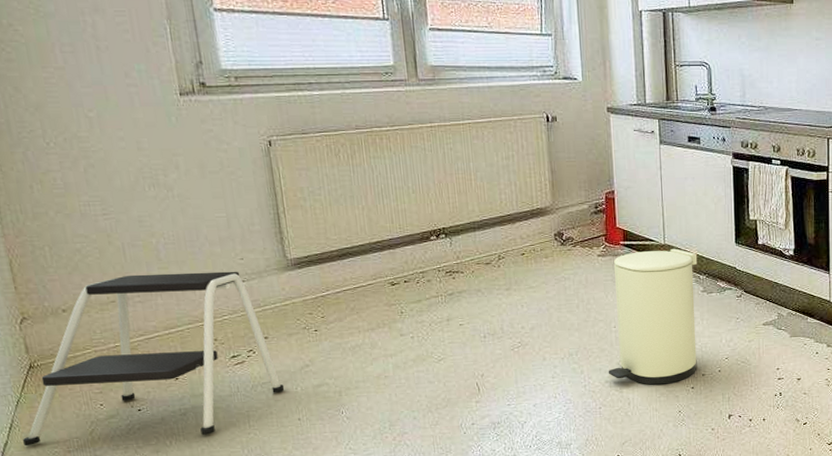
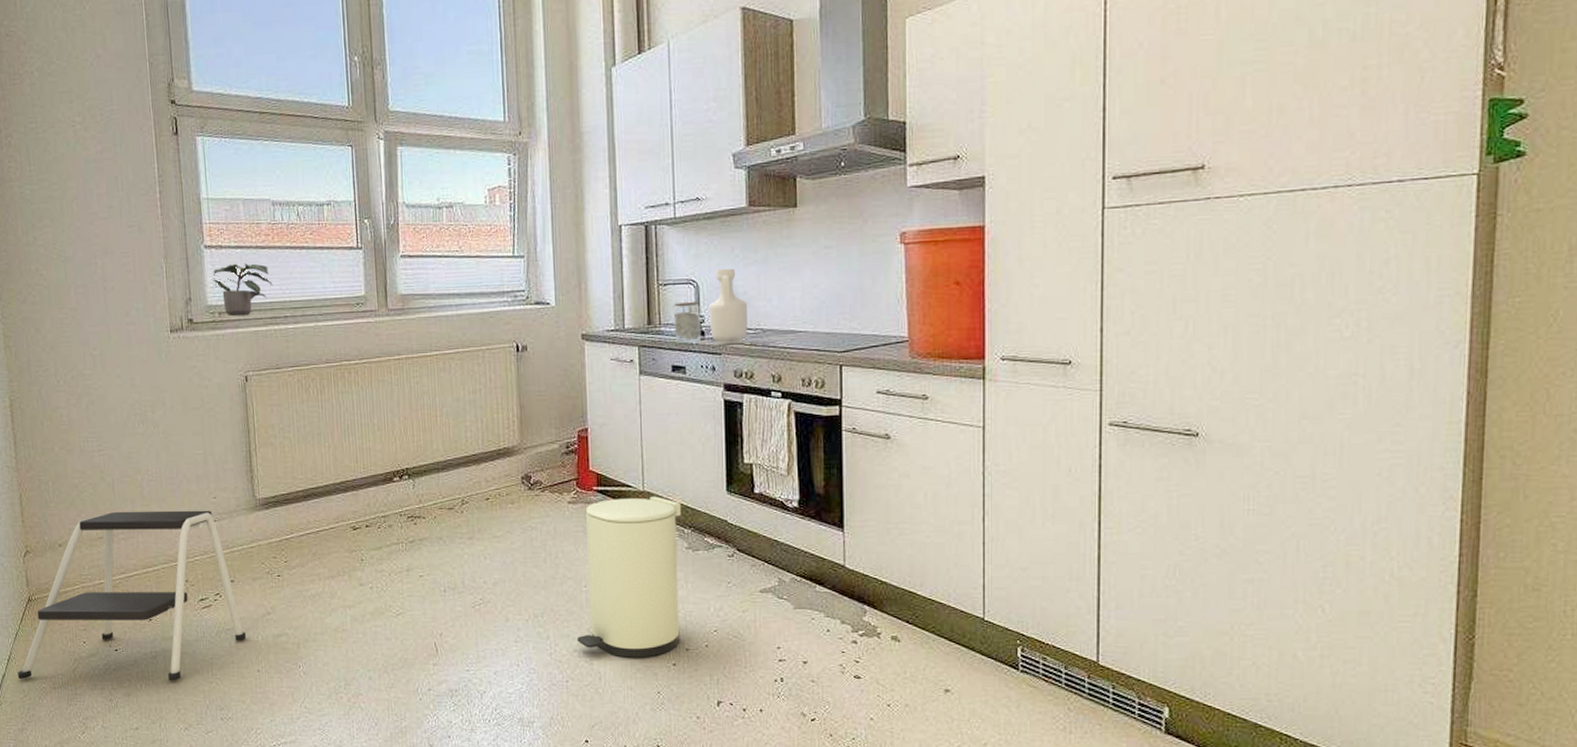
potted plant: none [226,28,294,82] -> present [213,262,273,317]
jar: none [688,81,714,118] -> present [673,301,702,344]
ceramic jug: none [719,53,752,121] -> present [708,268,747,347]

